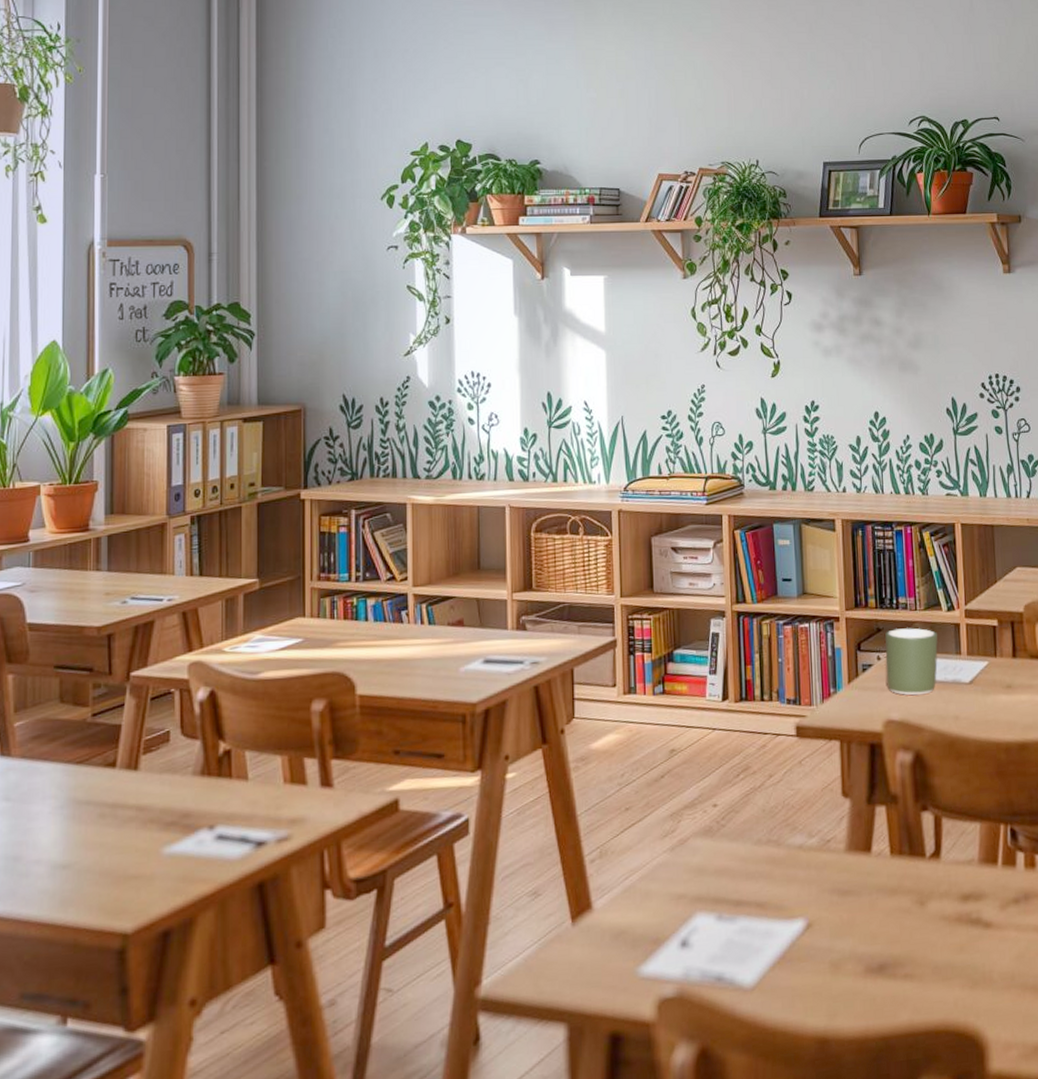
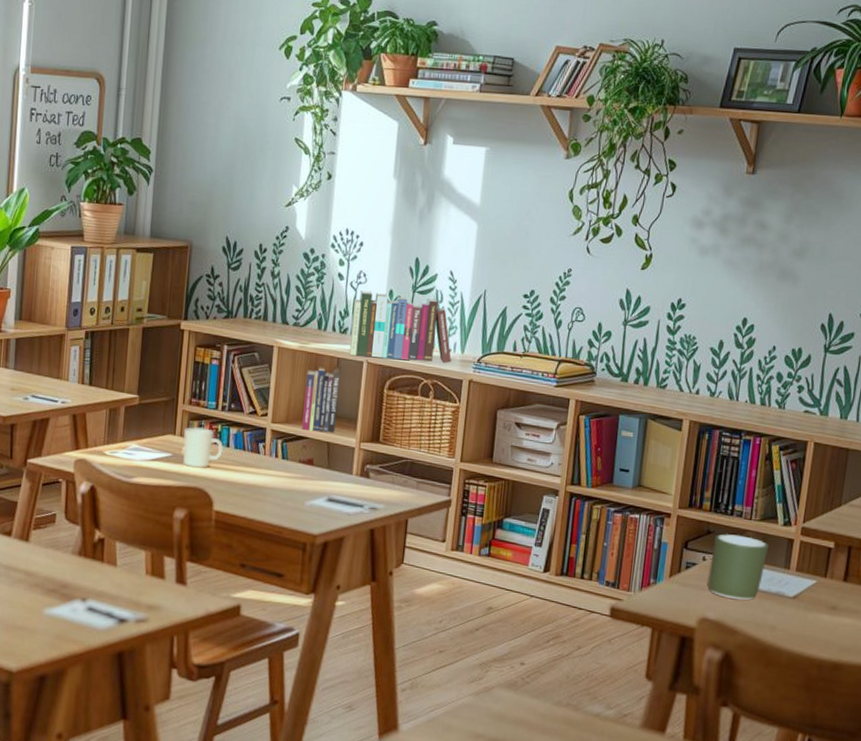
mug: none [314,604,363,651] -> present [182,427,224,469]
books: none [446,515,483,590] -> present [302,364,341,434]
books: none [489,431,597,502] -> present [349,289,451,364]

